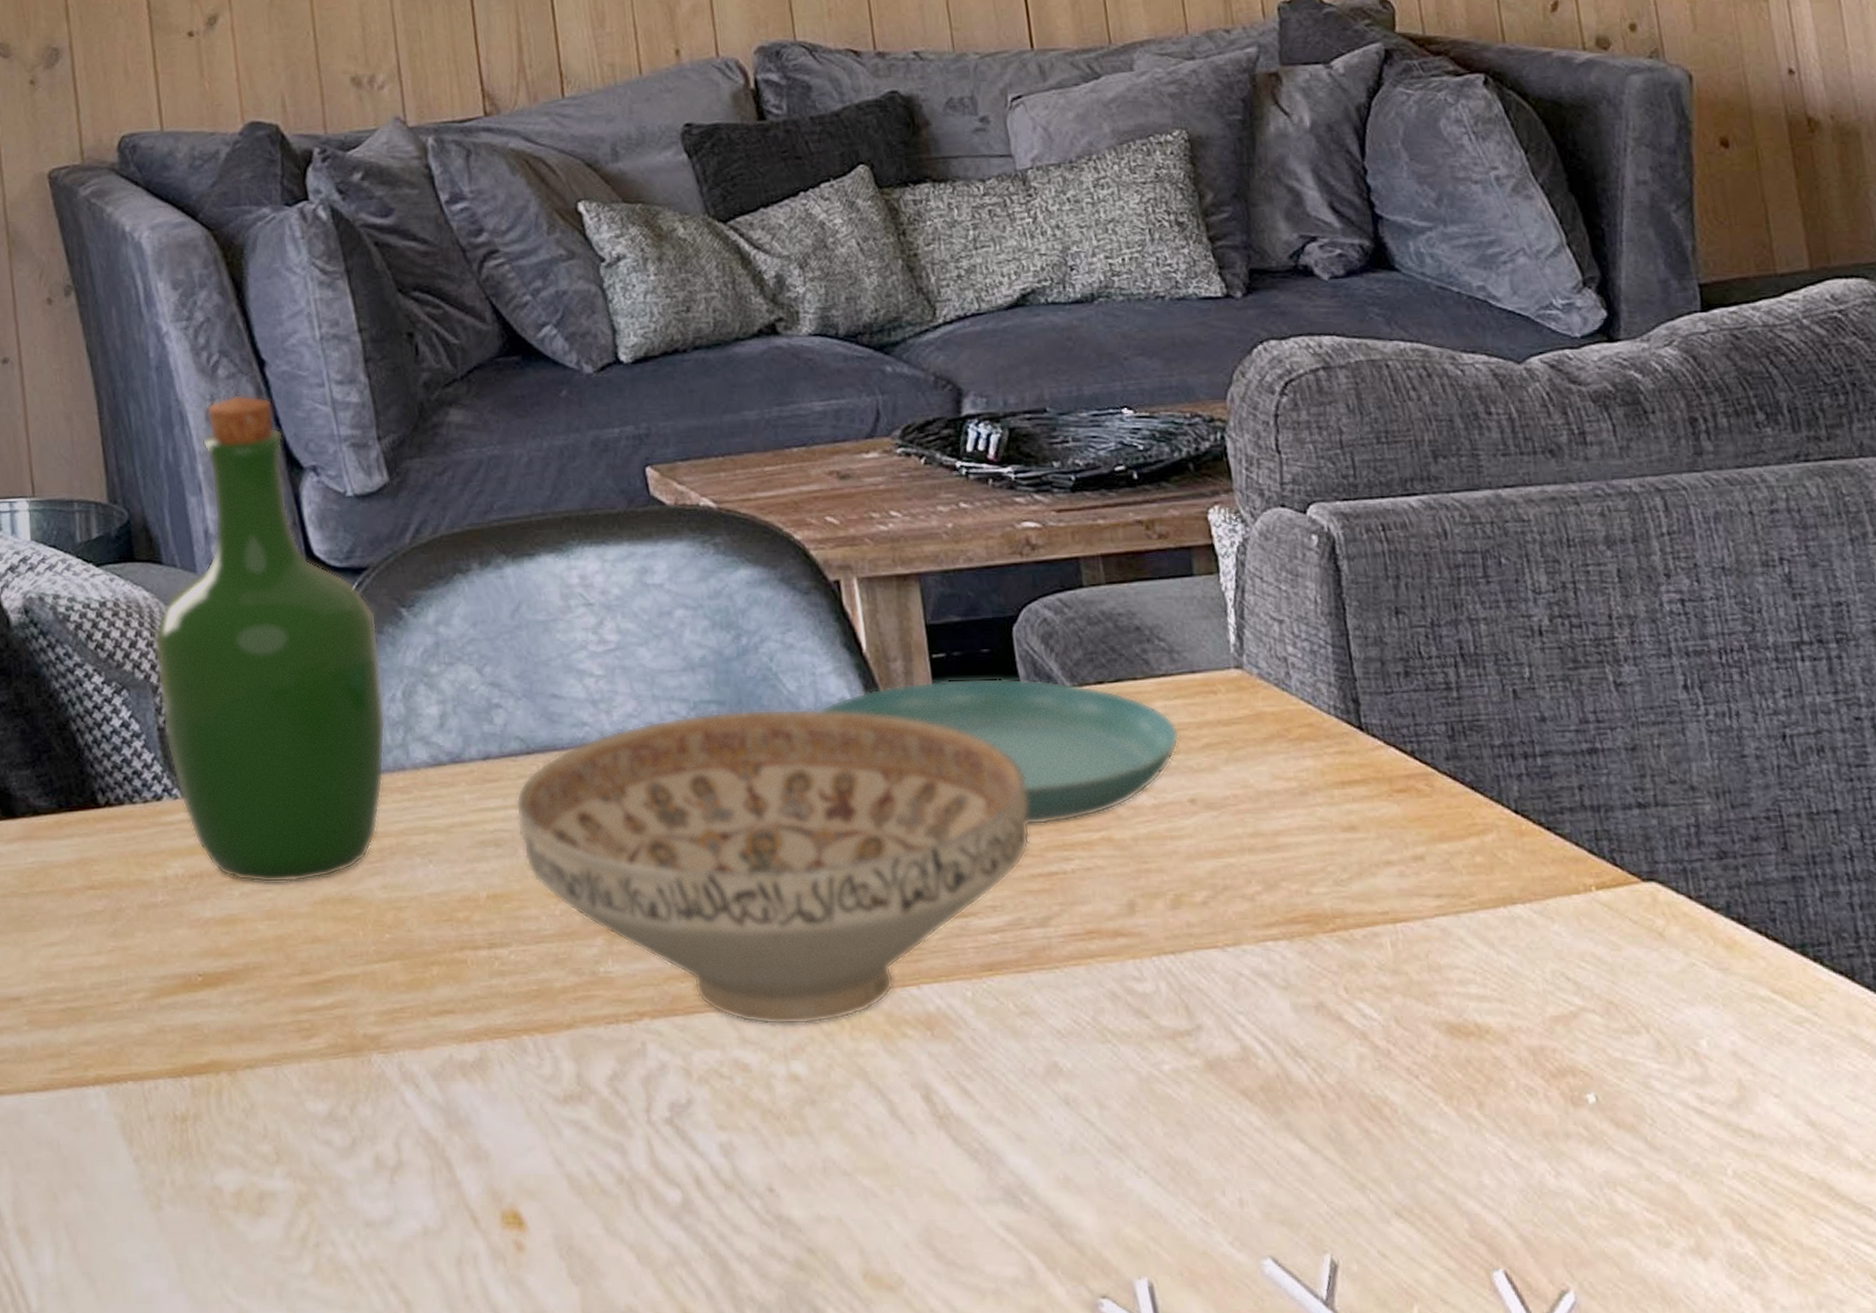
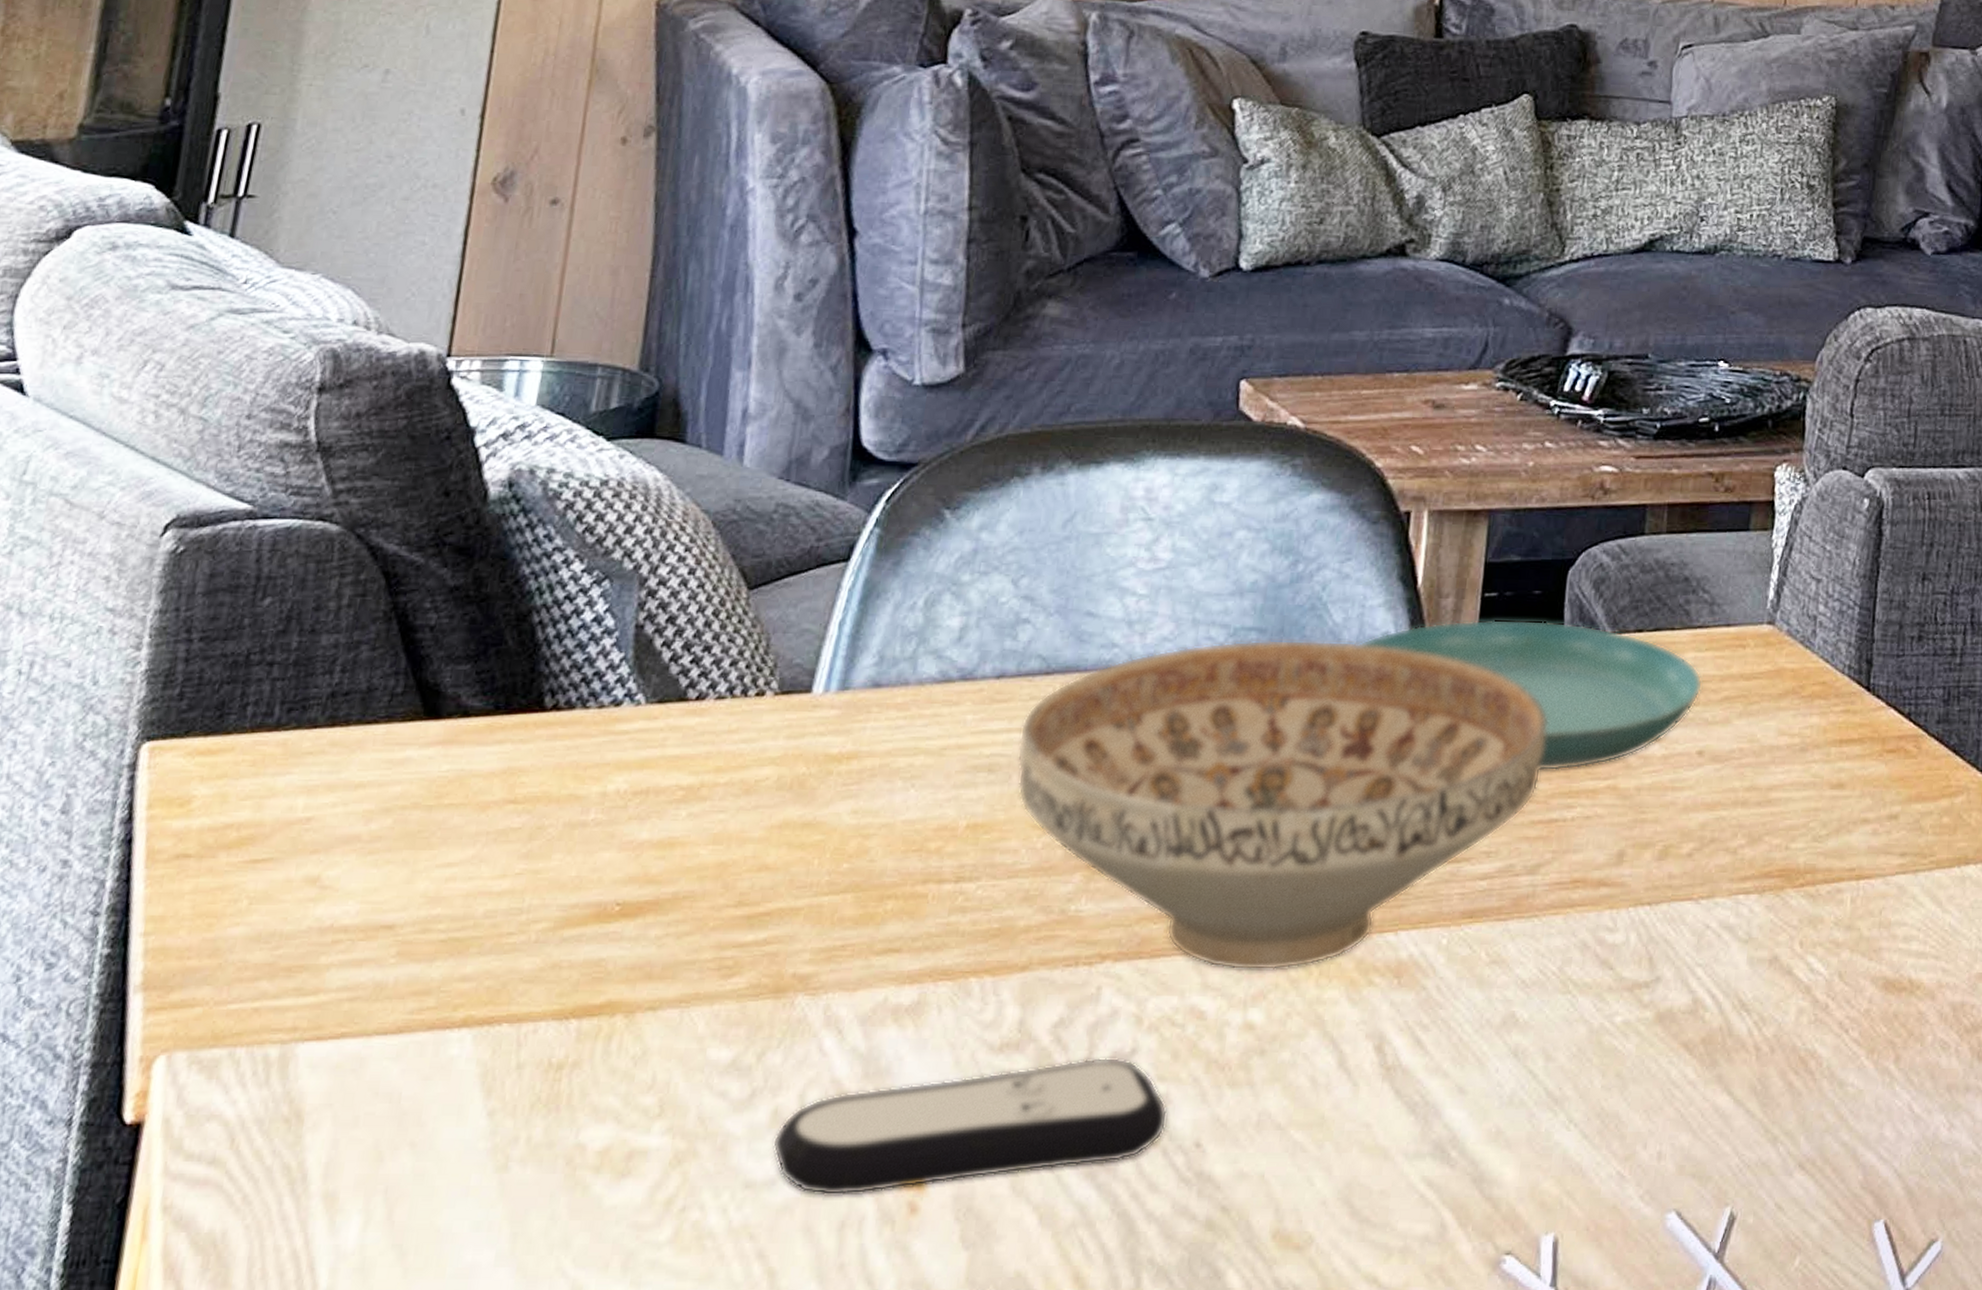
wine bottle: present [152,394,386,883] -> none [641,263,914,804]
remote control: none [380,1107,737,1234] -> present [772,1057,1168,1196]

